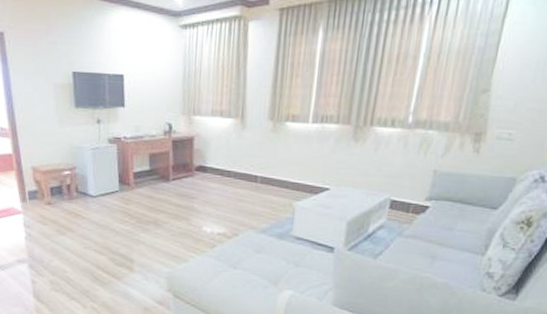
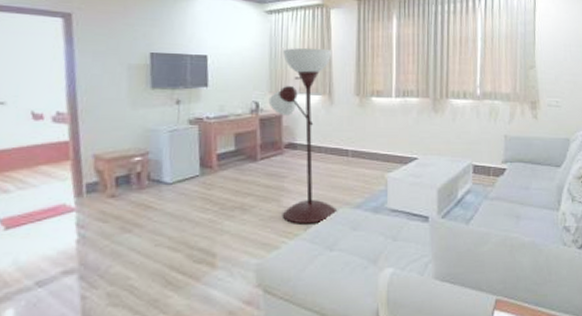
floor lamp: none [181,66,247,243] -> present [268,47,338,224]

